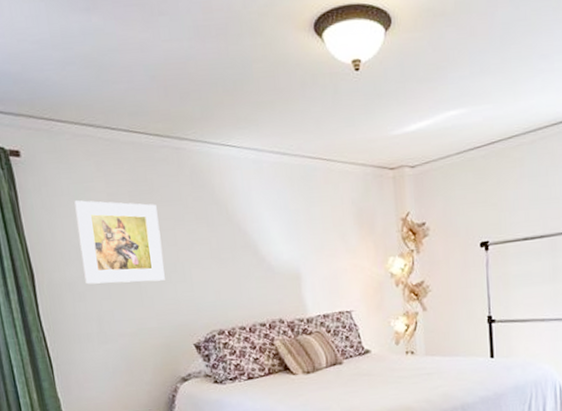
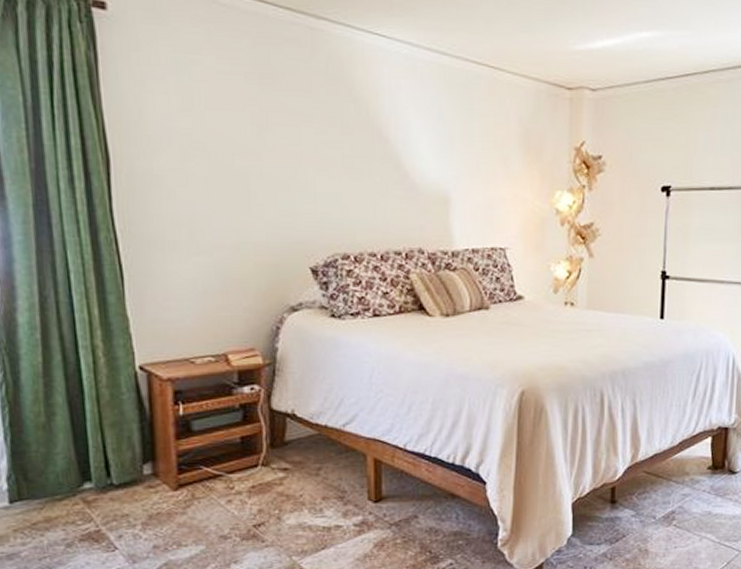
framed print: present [74,200,165,285] -> none [172,75,282,186]

